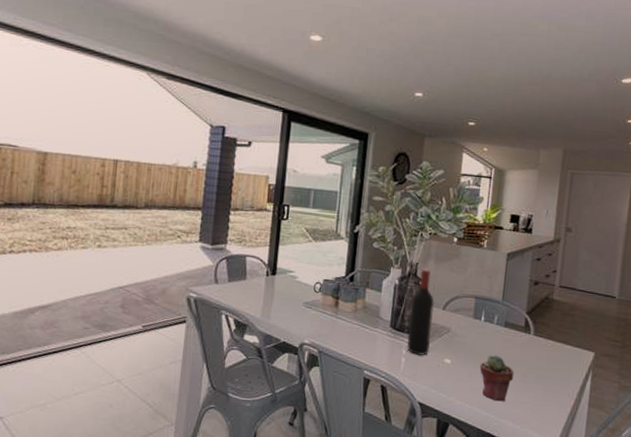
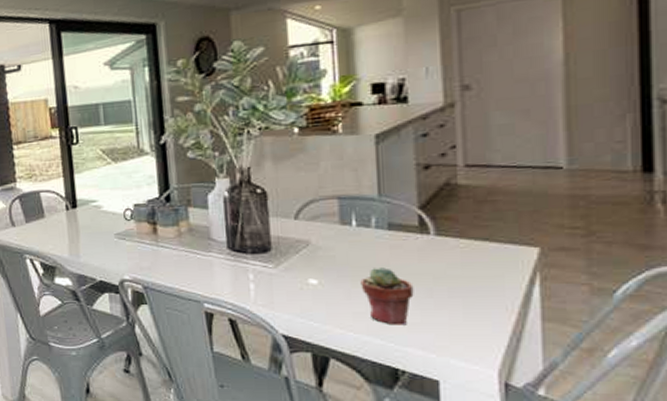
wine bottle: present [407,268,435,356] -> none [249,172,286,280]

